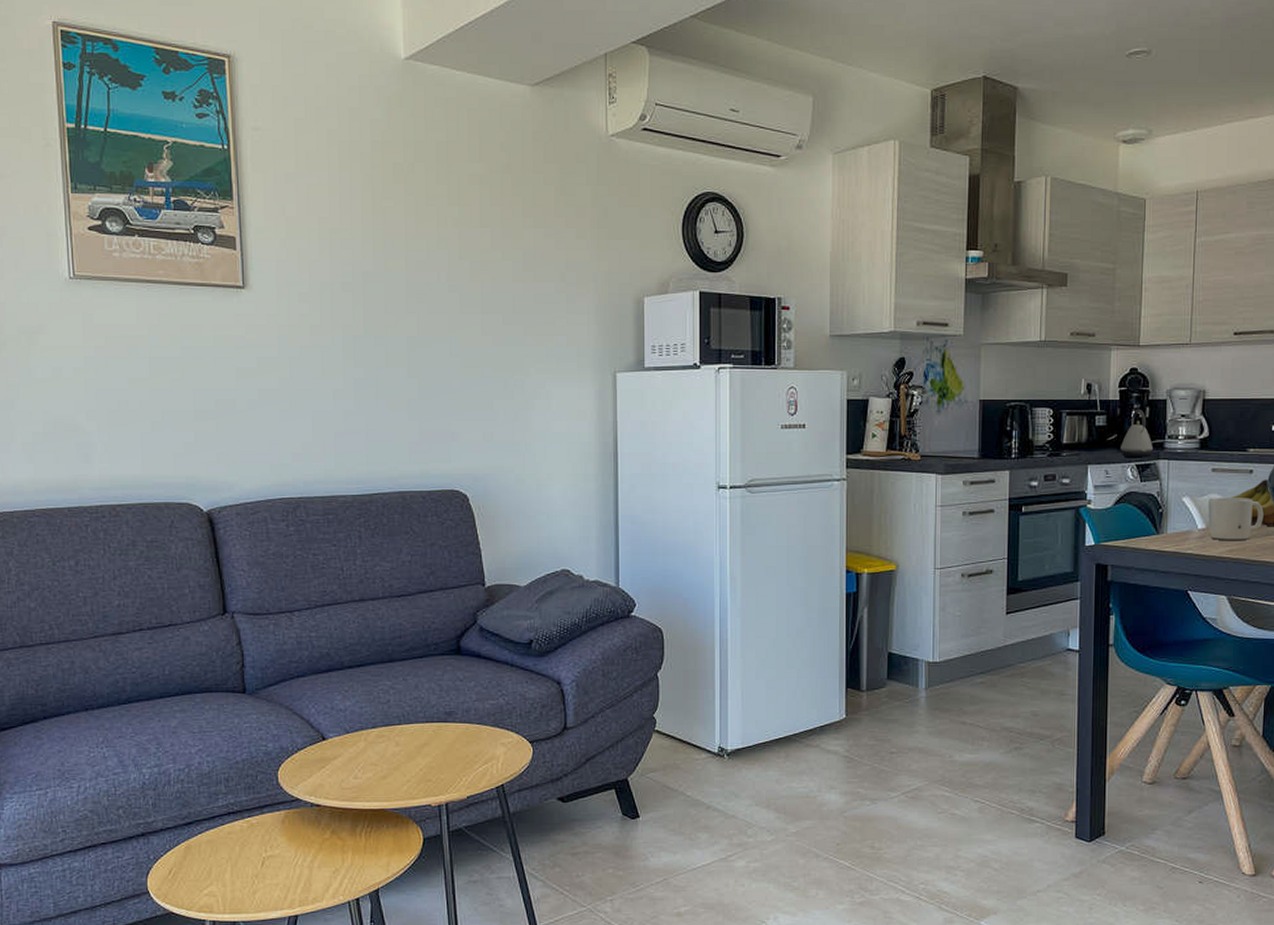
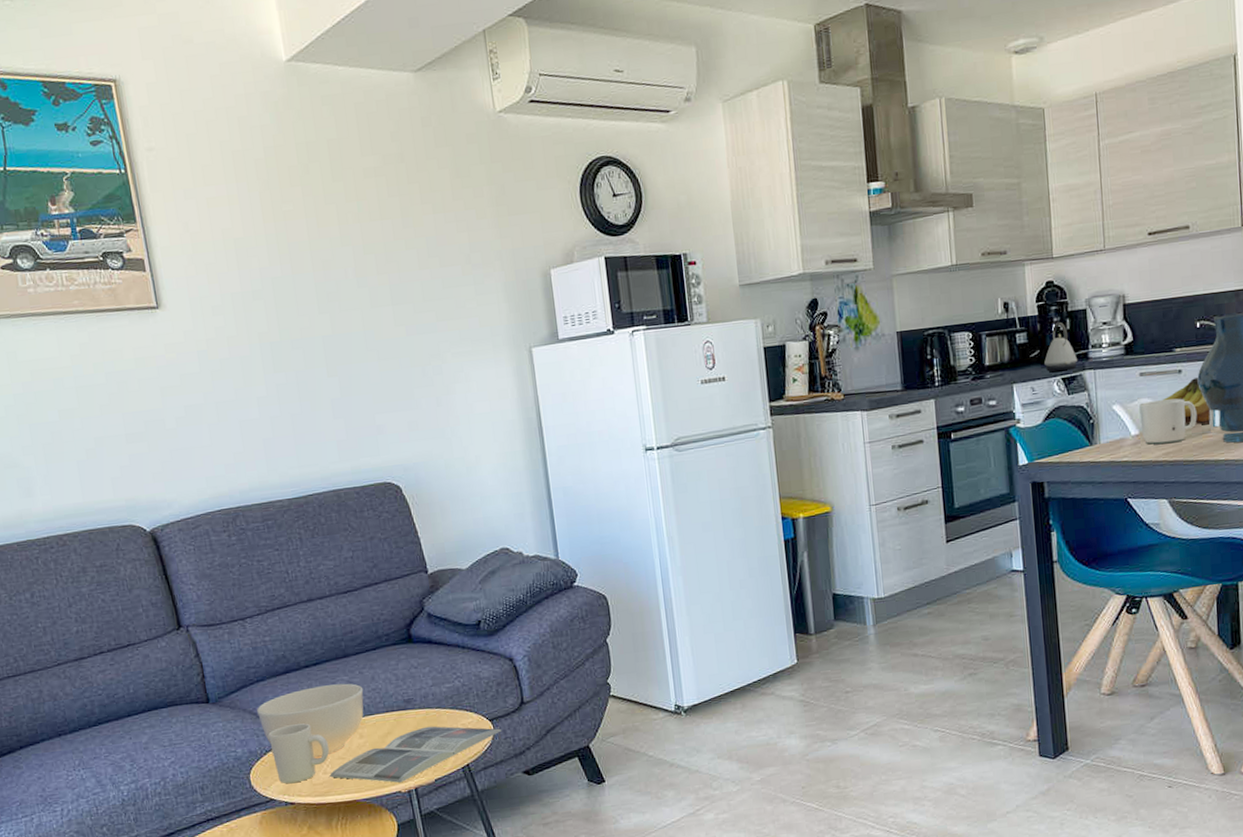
bowl: none [292,688,405,760] -> present [256,683,364,757]
mug: none [302,725,363,785] -> present [268,723,330,784]
magazine: none [360,741,542,797] -> present [329,726,502,783]

